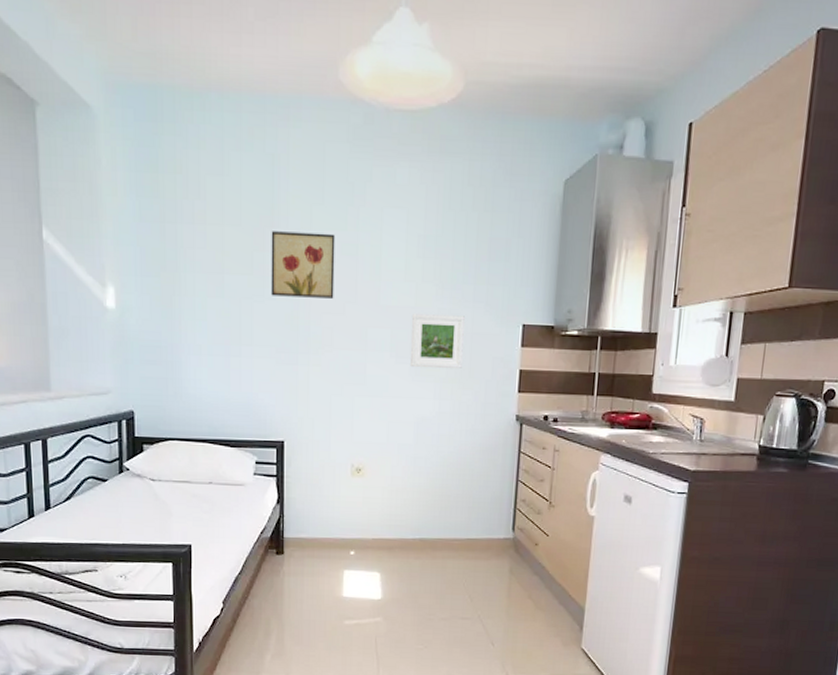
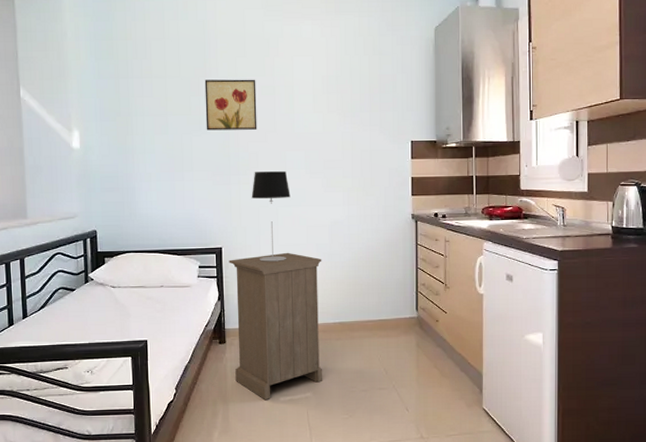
nightstand: none [291,451,404,623] -> present [229,252,322,401]
table lamp: none [322,351,370,462] -> present [251,171,291,262]
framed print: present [411,314,465,368] -> none [322,137,364,181]

